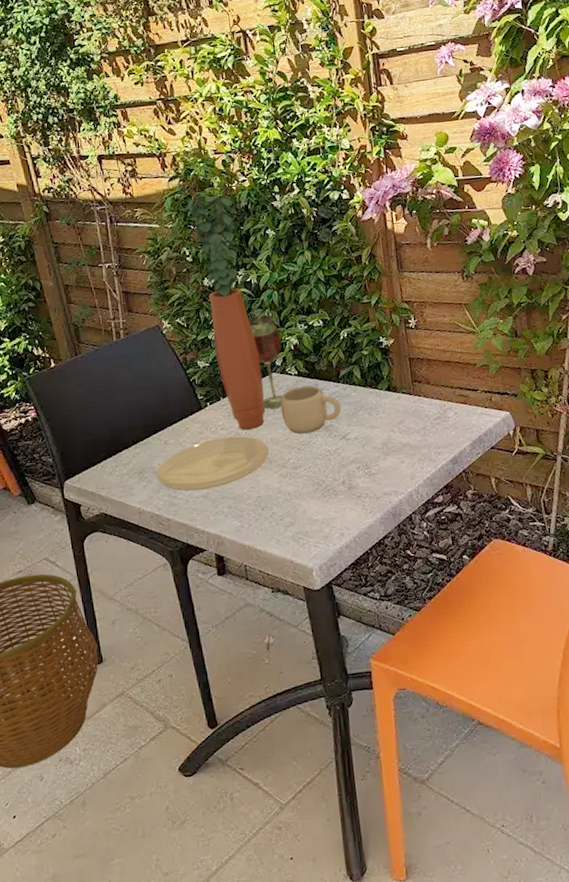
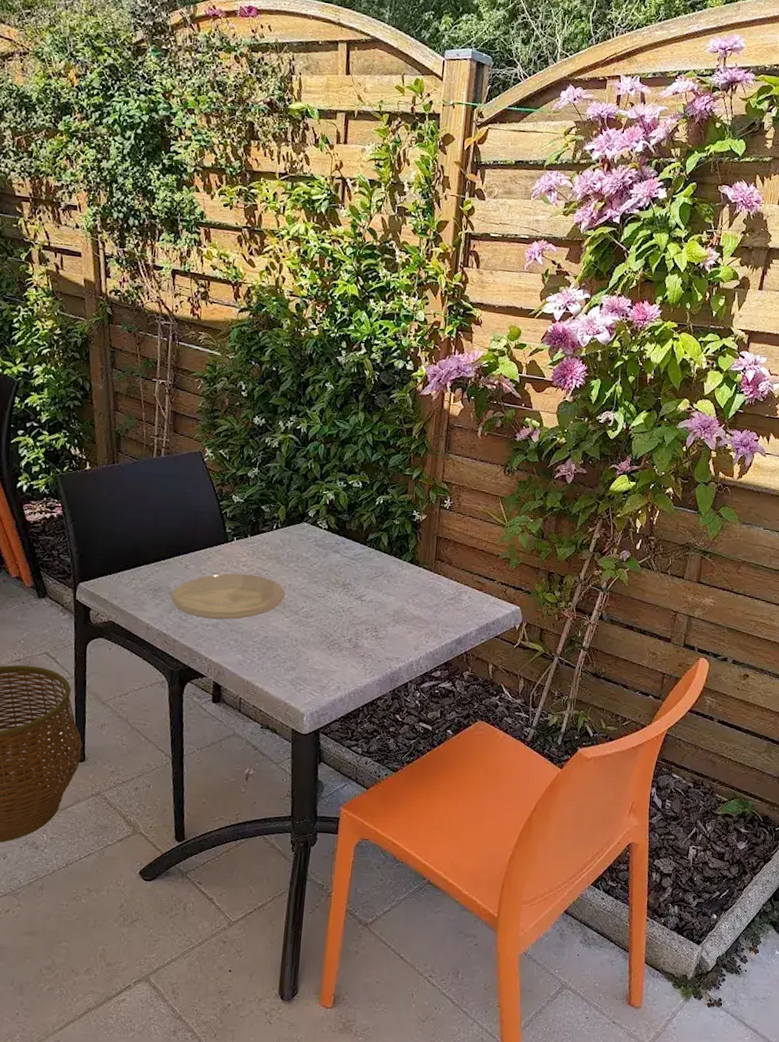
vase: present [187,185,265,430] -> none [251,322,298,572]
wineglass: present [249,315,283,409] -> none [288,464,319,557]
mug: present [280,385,342,434] -> none [304,541,363,587]

